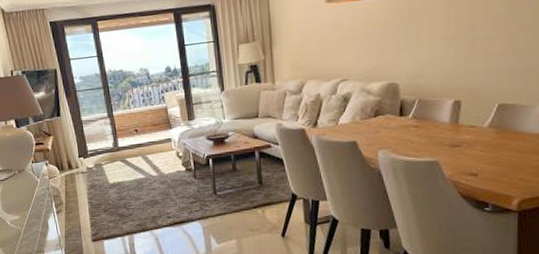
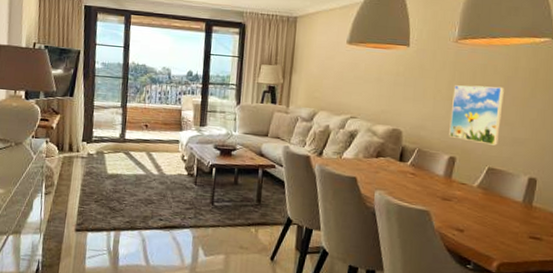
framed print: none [450,13,509,80] -> present [449,85,504,146]

